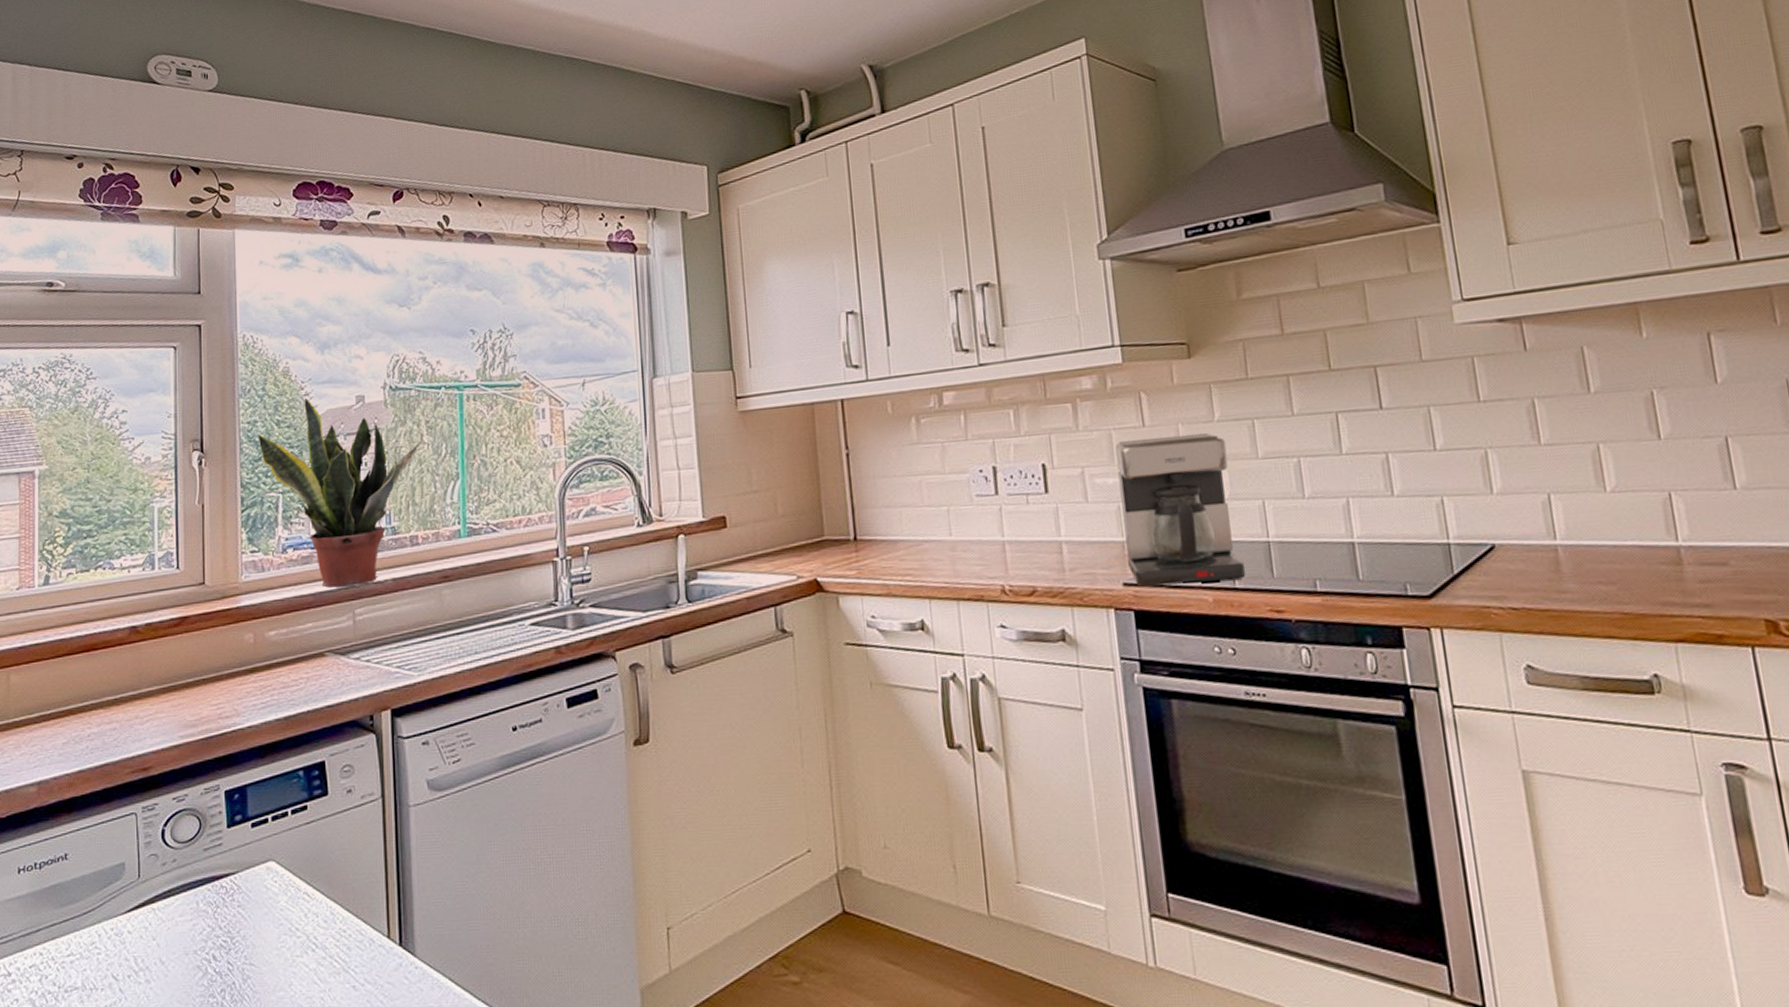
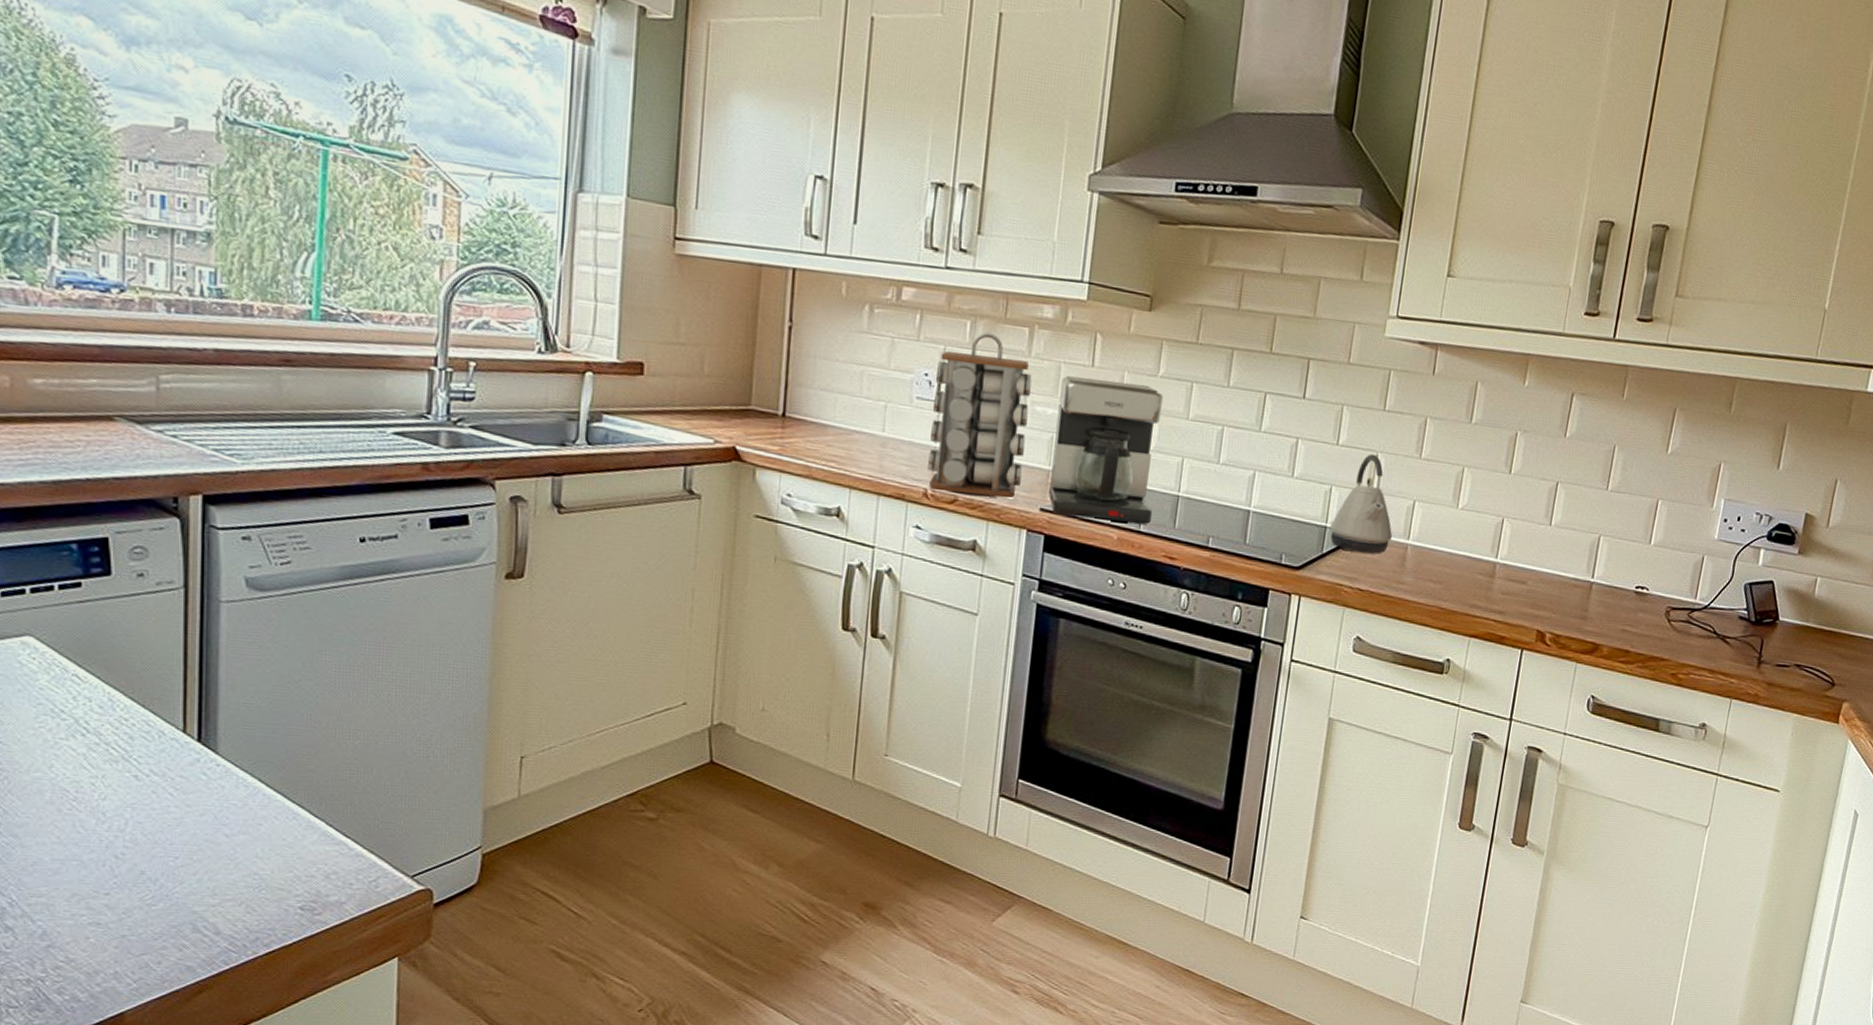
potted plant: present [258,398,422,588] -> none [23,102,267,348]
spice rack: none [989,416,1097,586] -> present [928,332,1032,499]
kettle: none [1453,451,1535,567] -> present [1329,453,1393,555]

